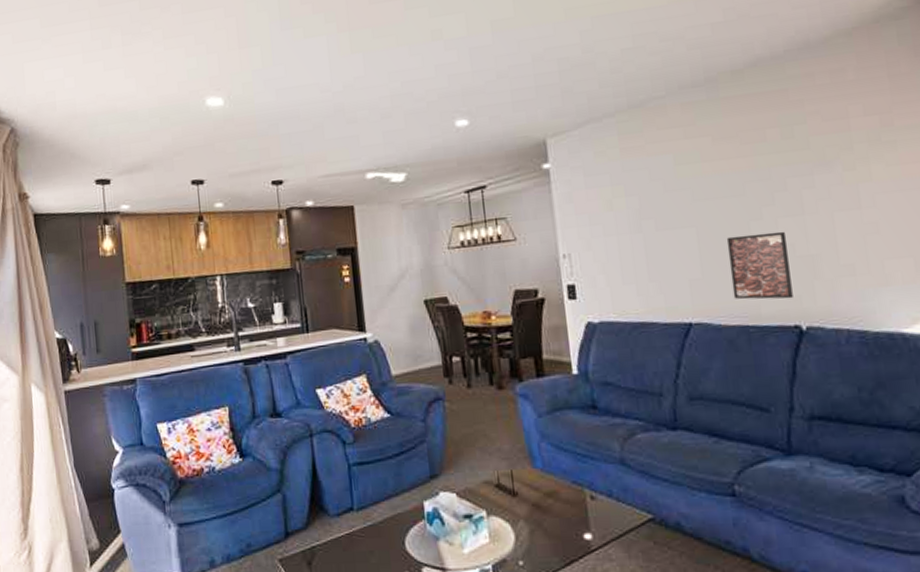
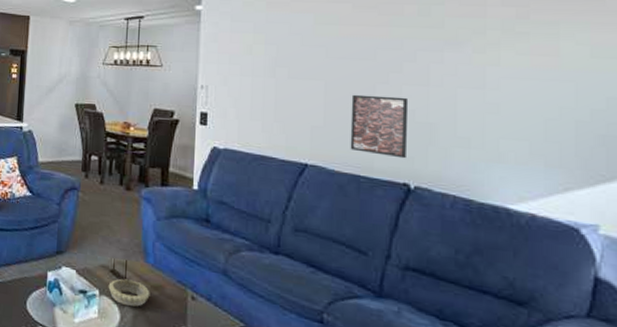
decorative bowl: none [495,491,545,523] -> present [108,278,150,307]

